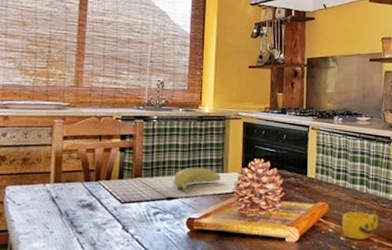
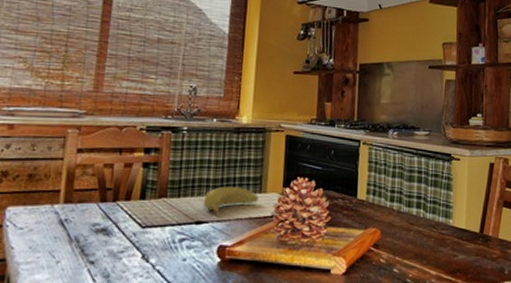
cup: present [341,211,379,241] -> none [395,238,437,273]

